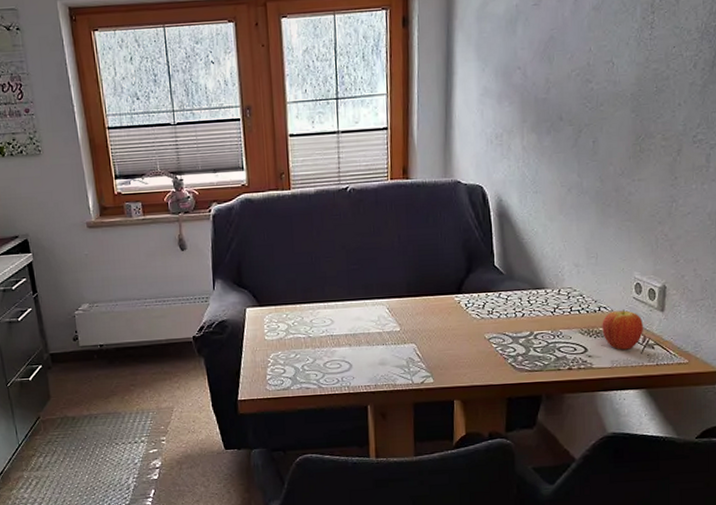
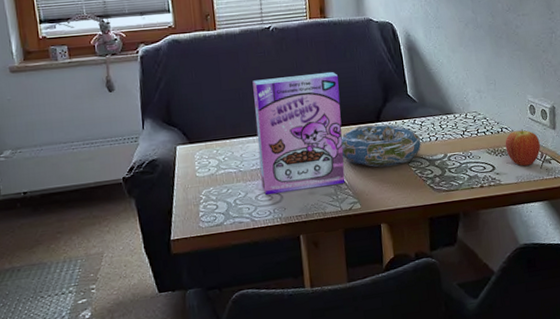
cereal box: none [326,238,419,362] -> present [252,72,346,195]
decorative bowl: none [417,296,506,342] -> present [341,124,422,167]

